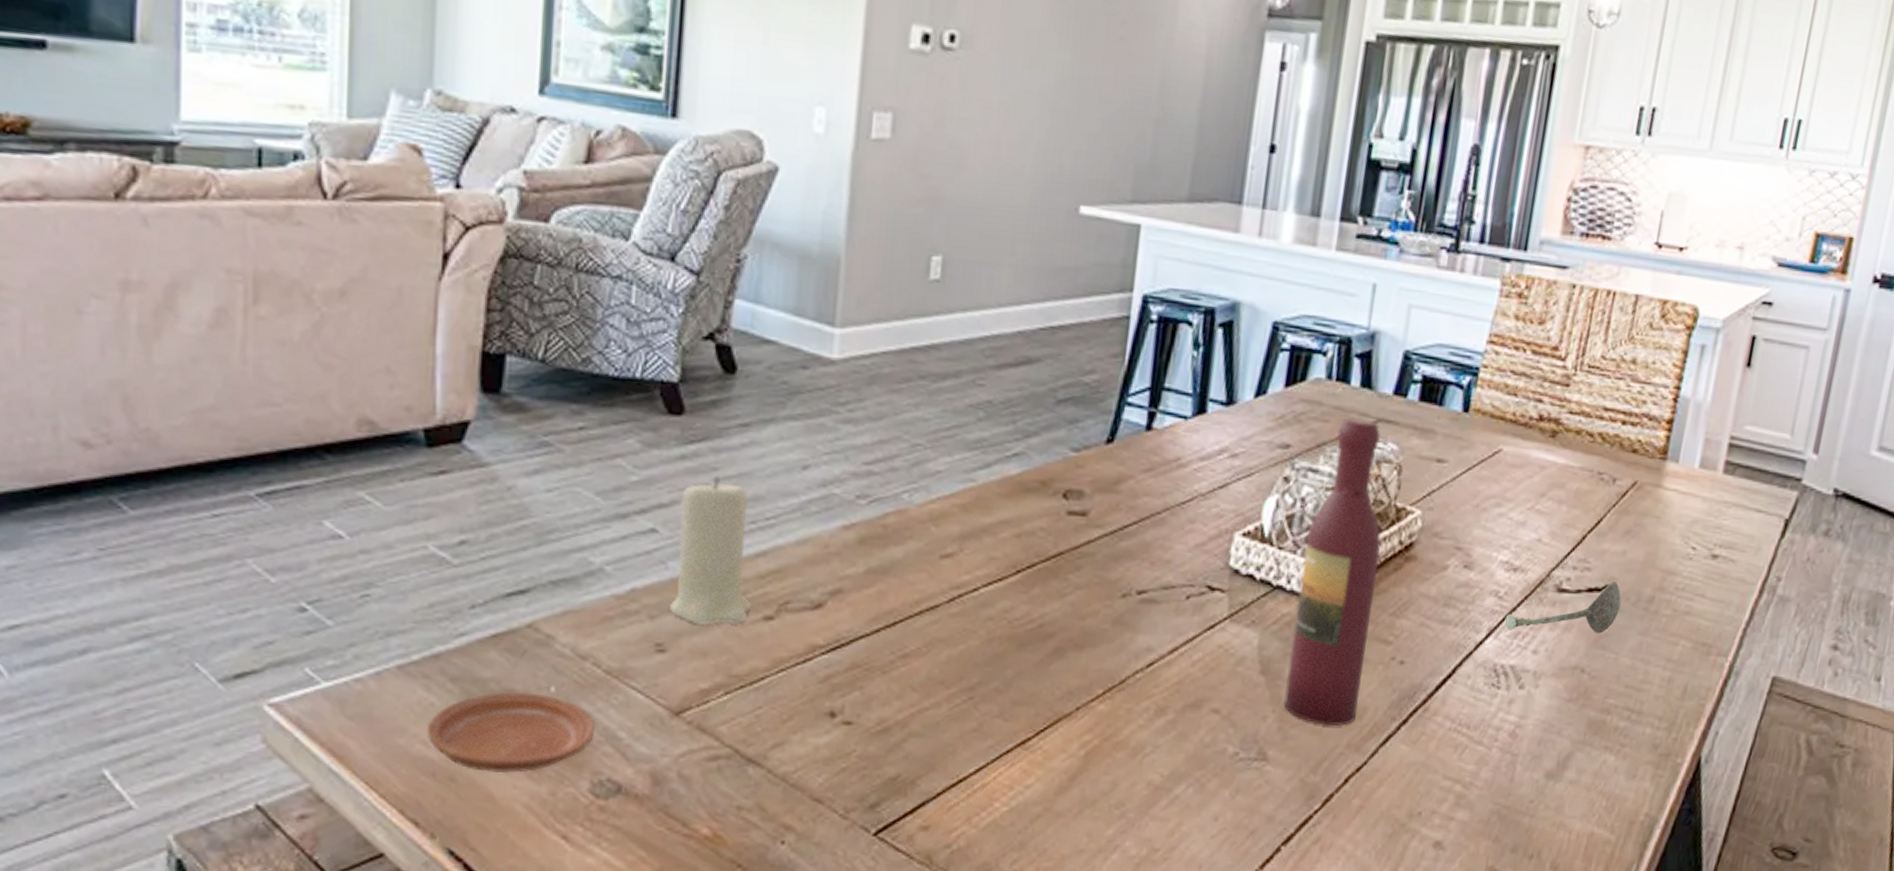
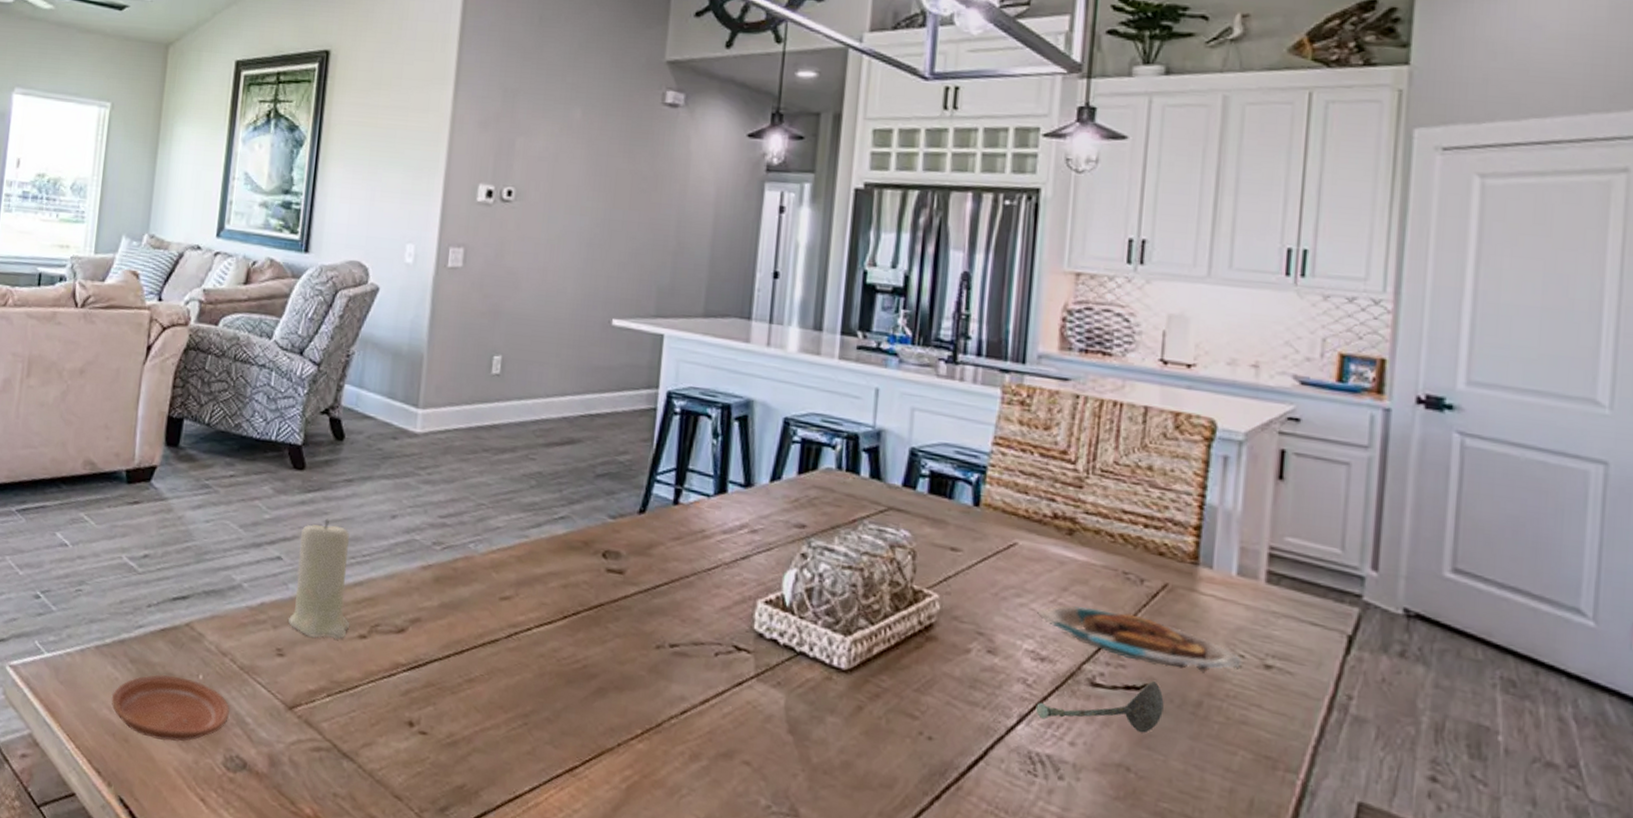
wine bottle: present [1283,417,1381,726] -> none [813,504,900,793]
plate: none [1514,511,1695,569] -> present [1037,605,1244,673]

